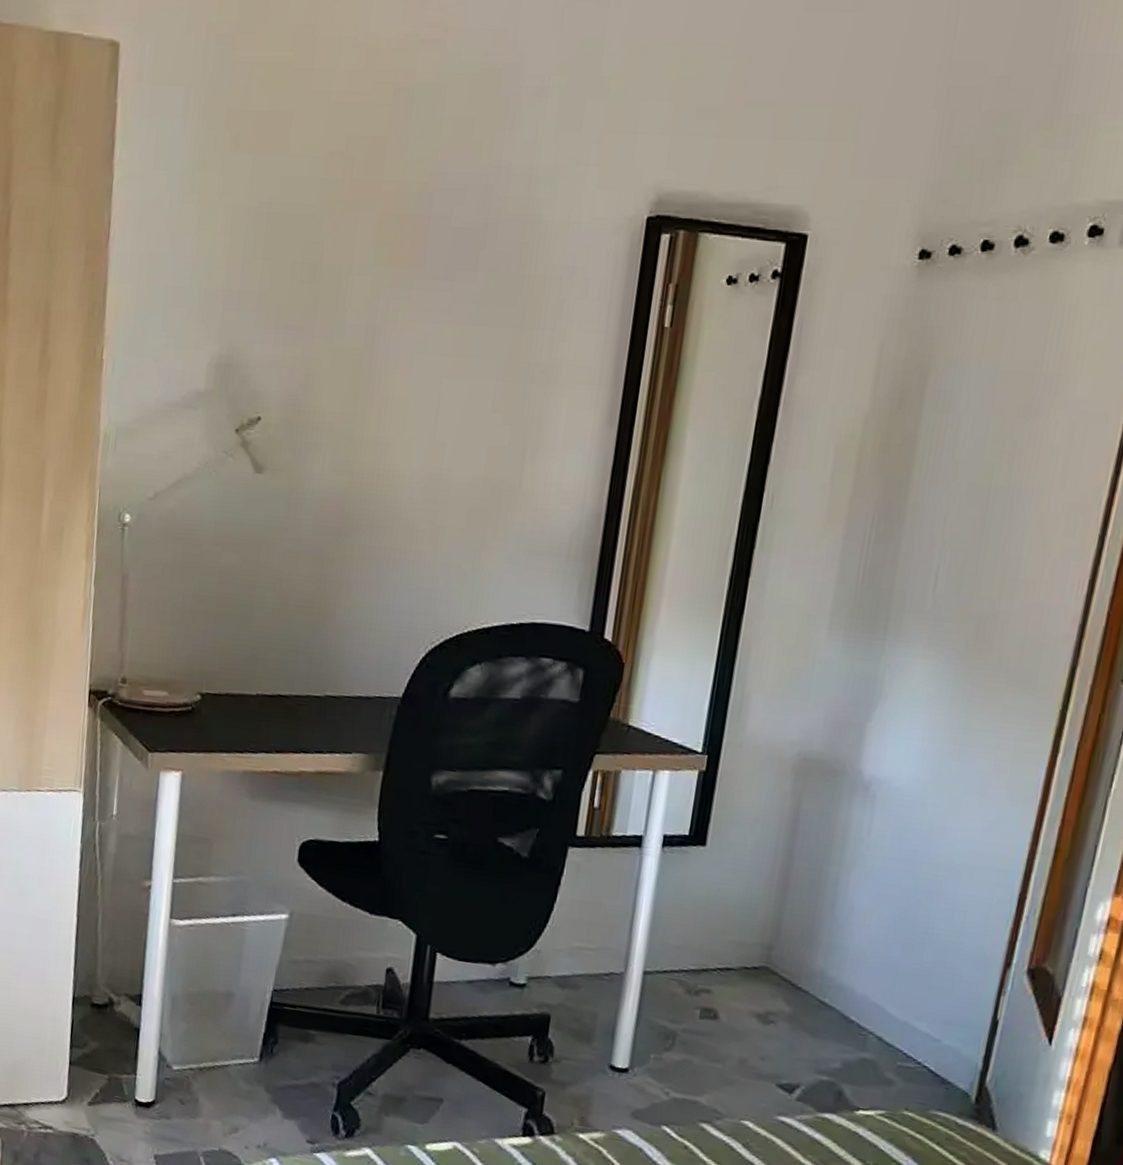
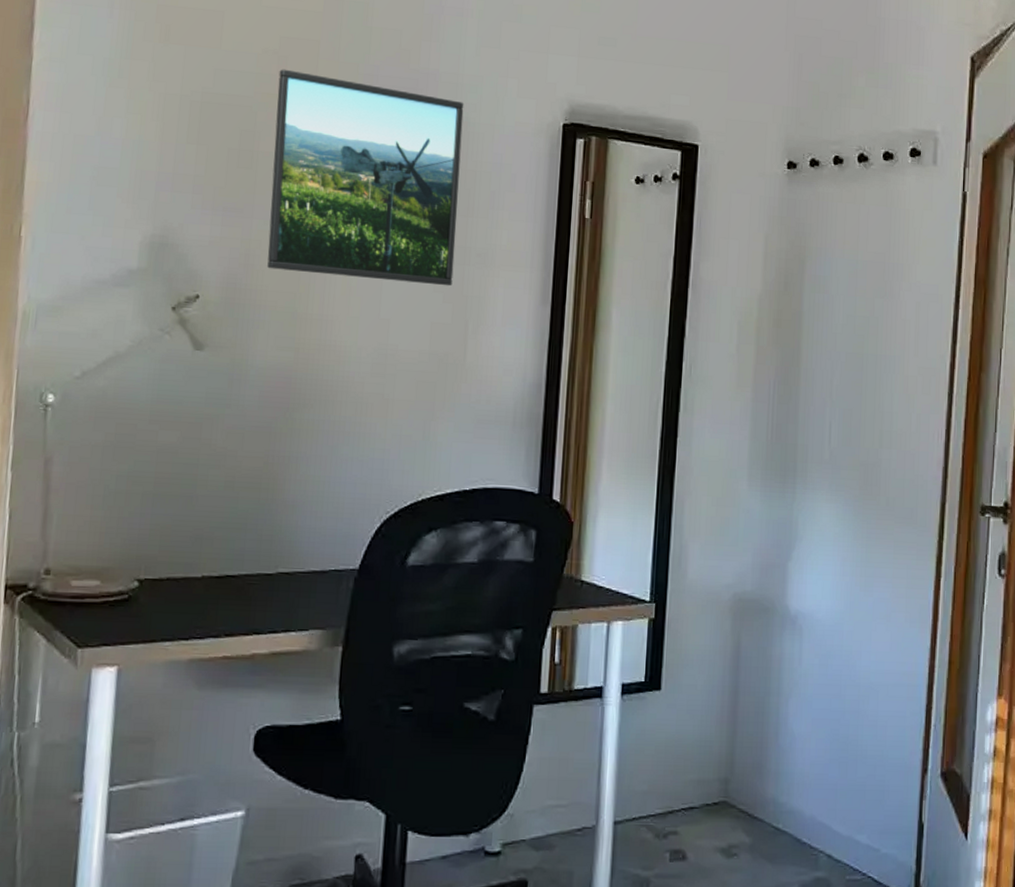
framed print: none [326,172,537,407] -> present [267,69,464,286]

